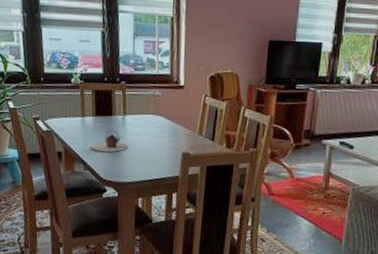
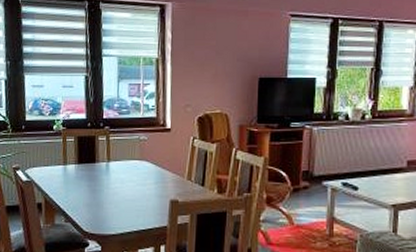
teapot: present [91,130,128,152] -> none [73,178,112,202]

